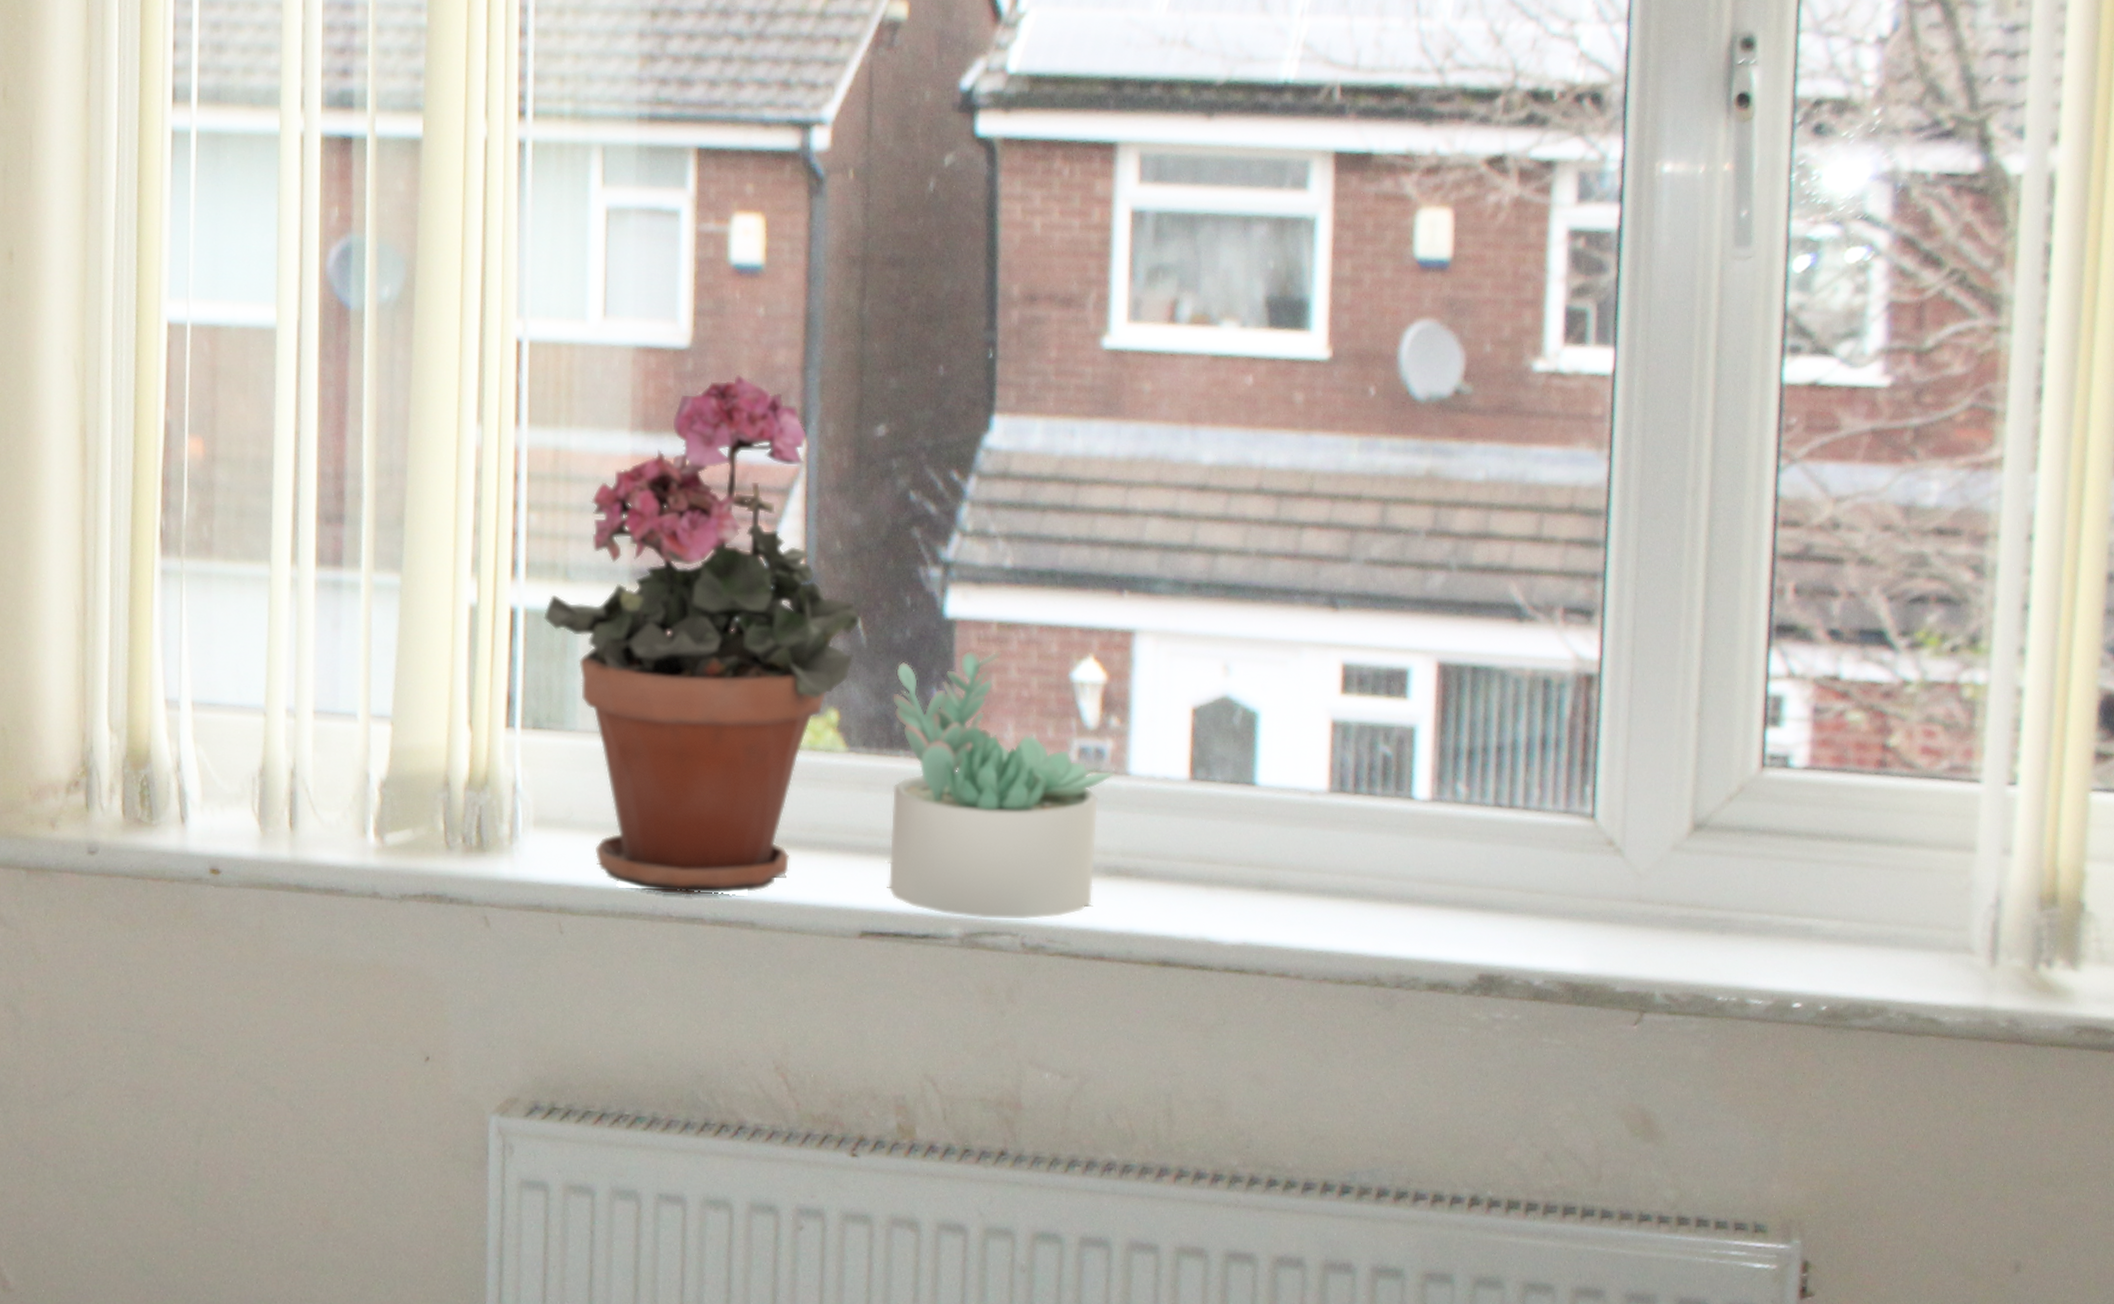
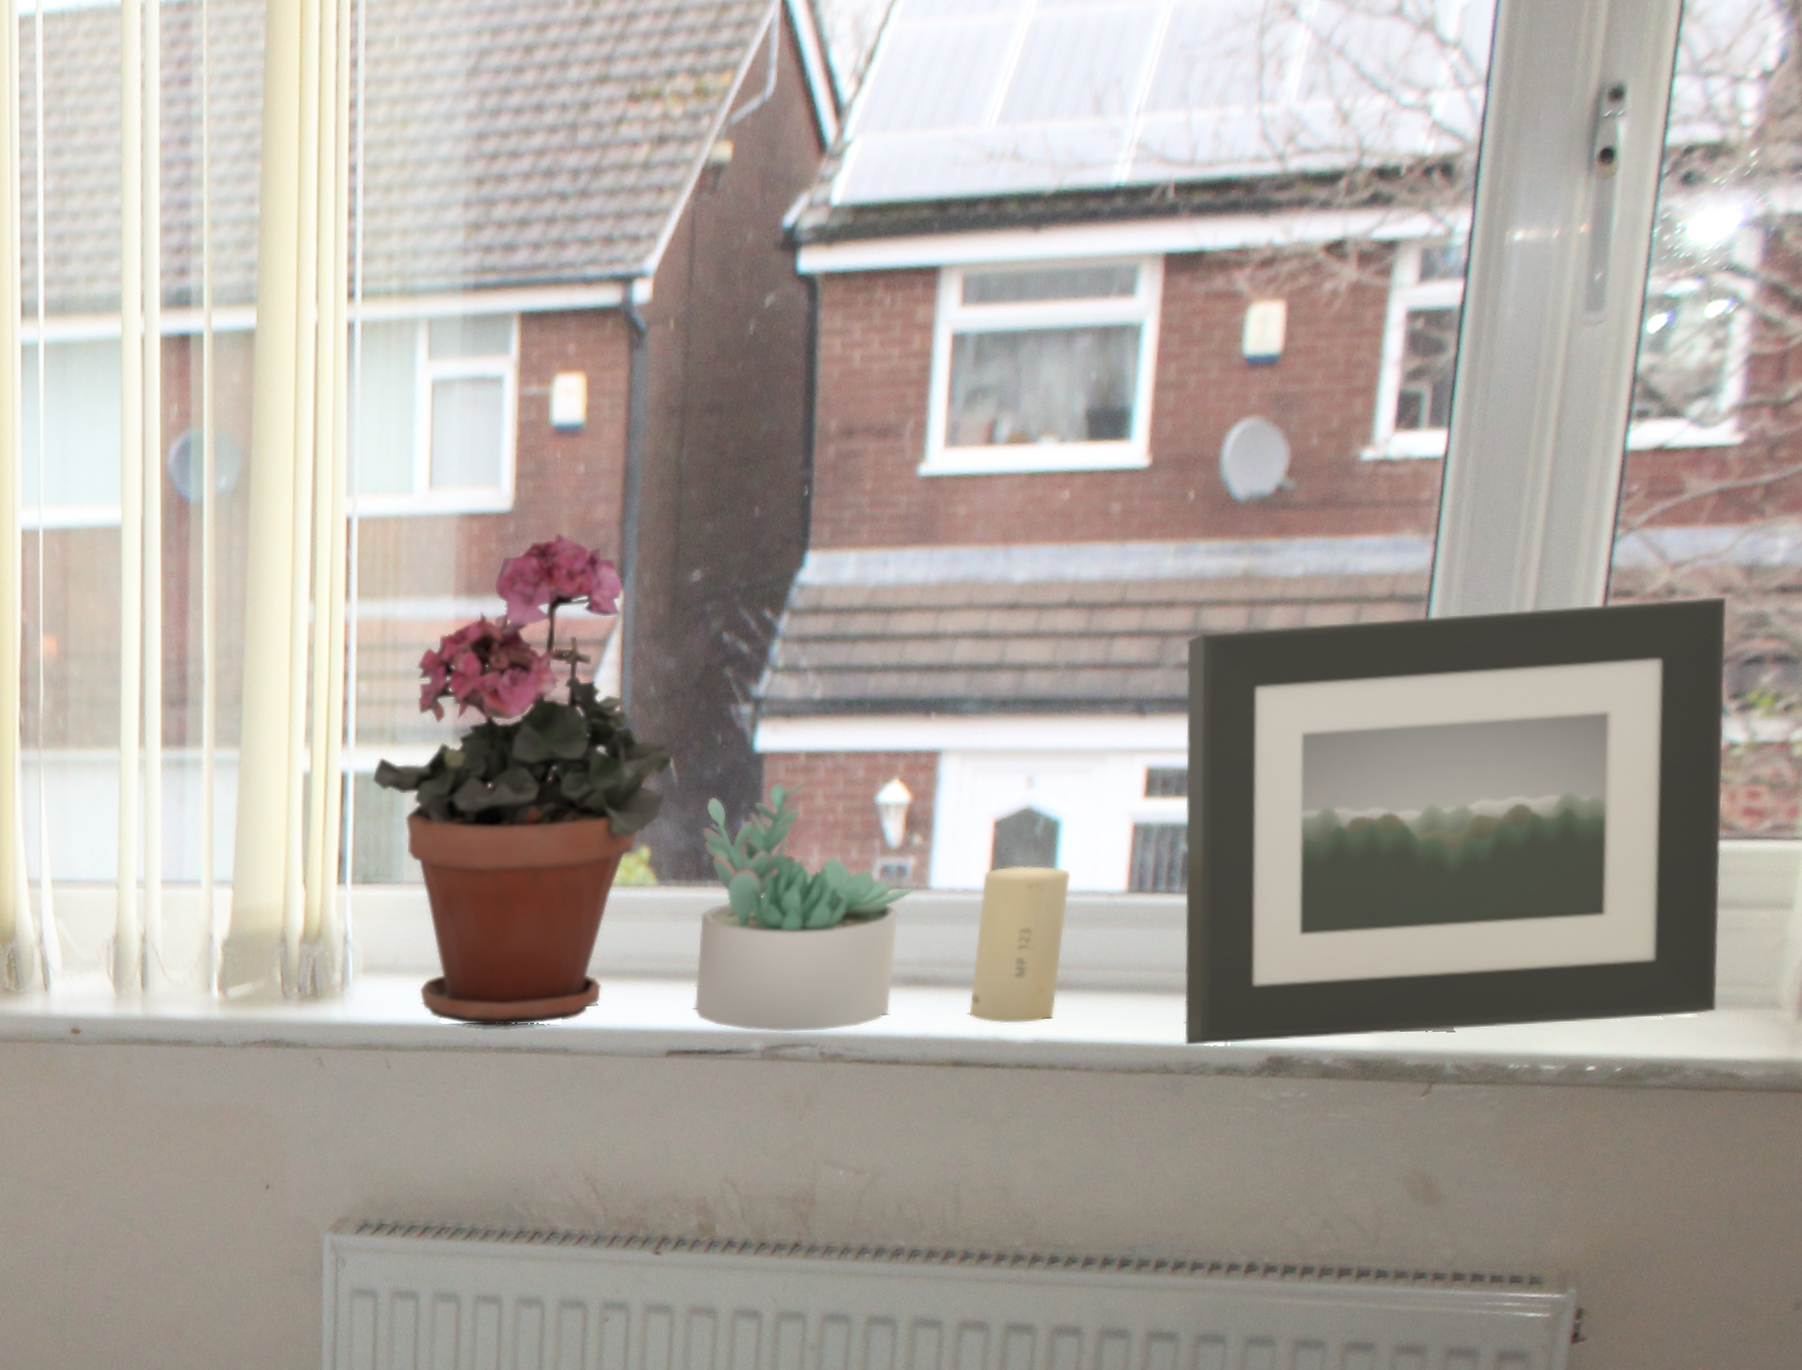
candle: none [1174,756,1272,925] -> present [969,865,1071,1025]
picture frame: none [1375,529,1913,959] -> present [1184,596,1728,1046]

